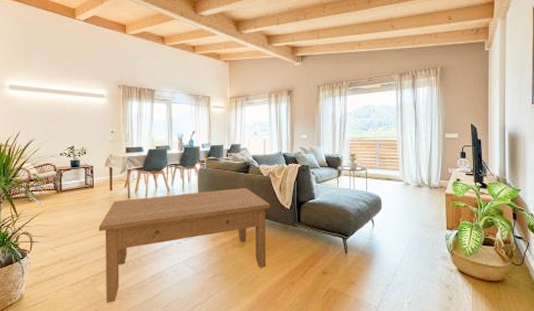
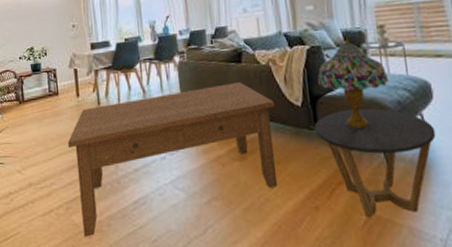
side table: none [298,214,380,291] -> present [314,108,436,218]
table lamp: none [304,161,354,227] -> present [318,37,389,128]

